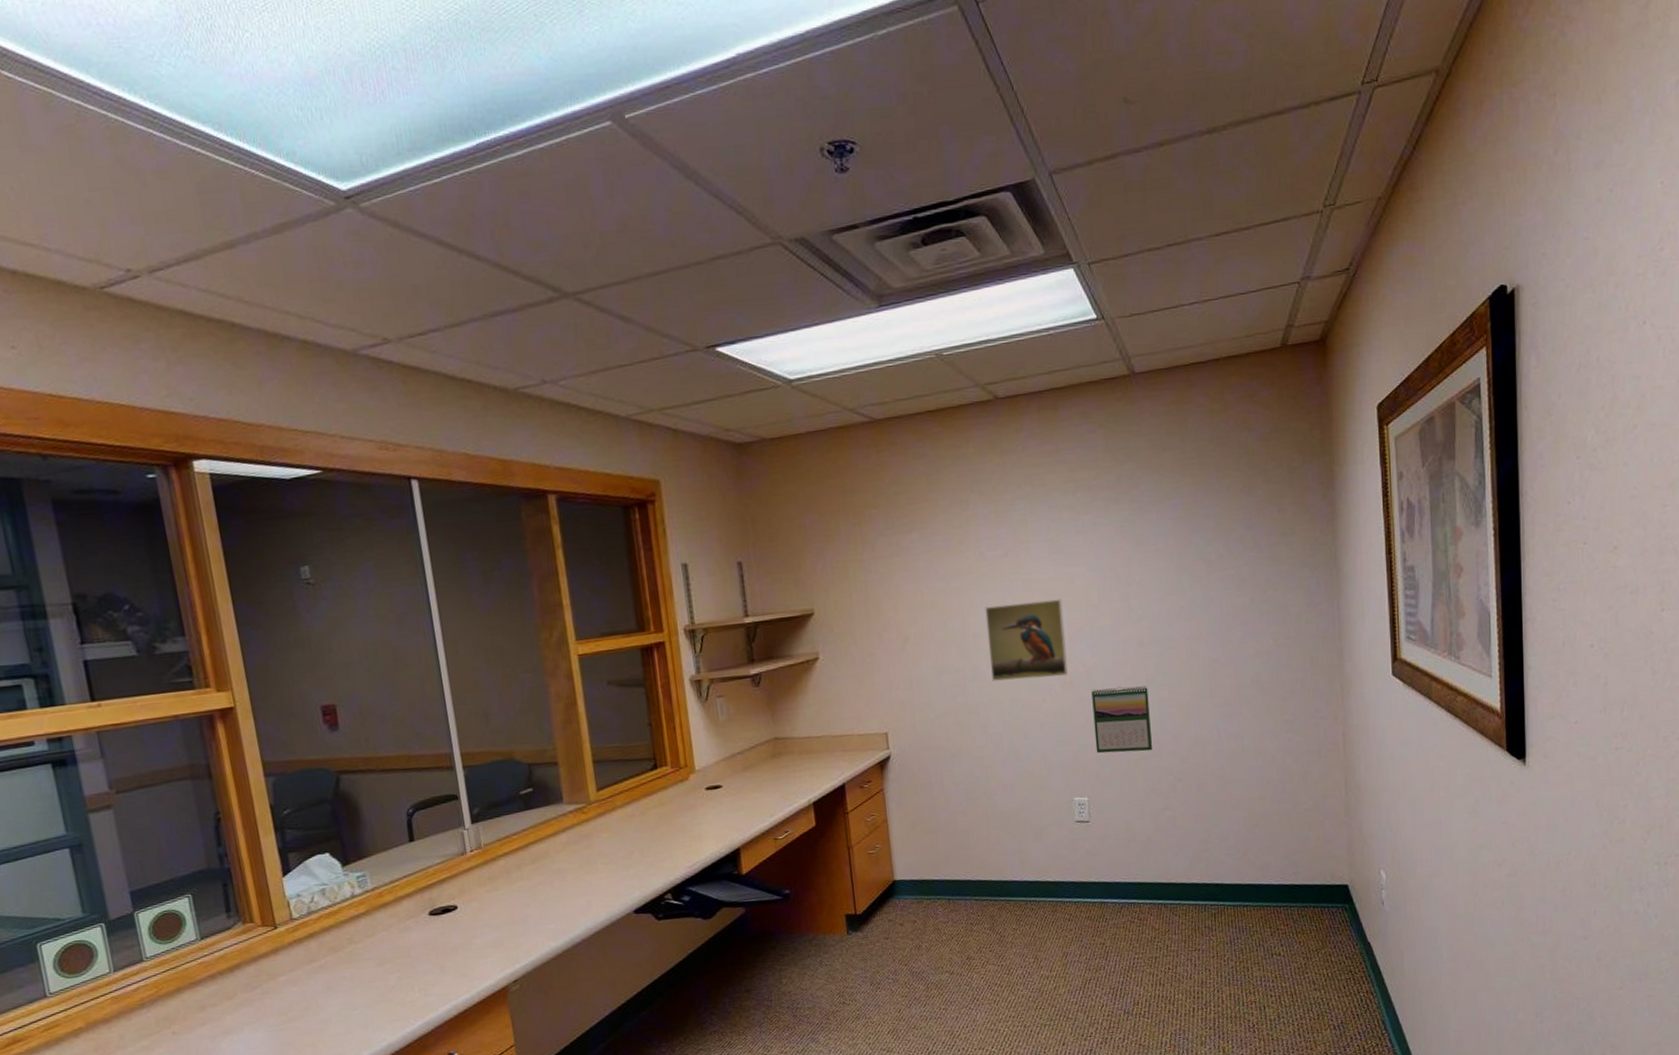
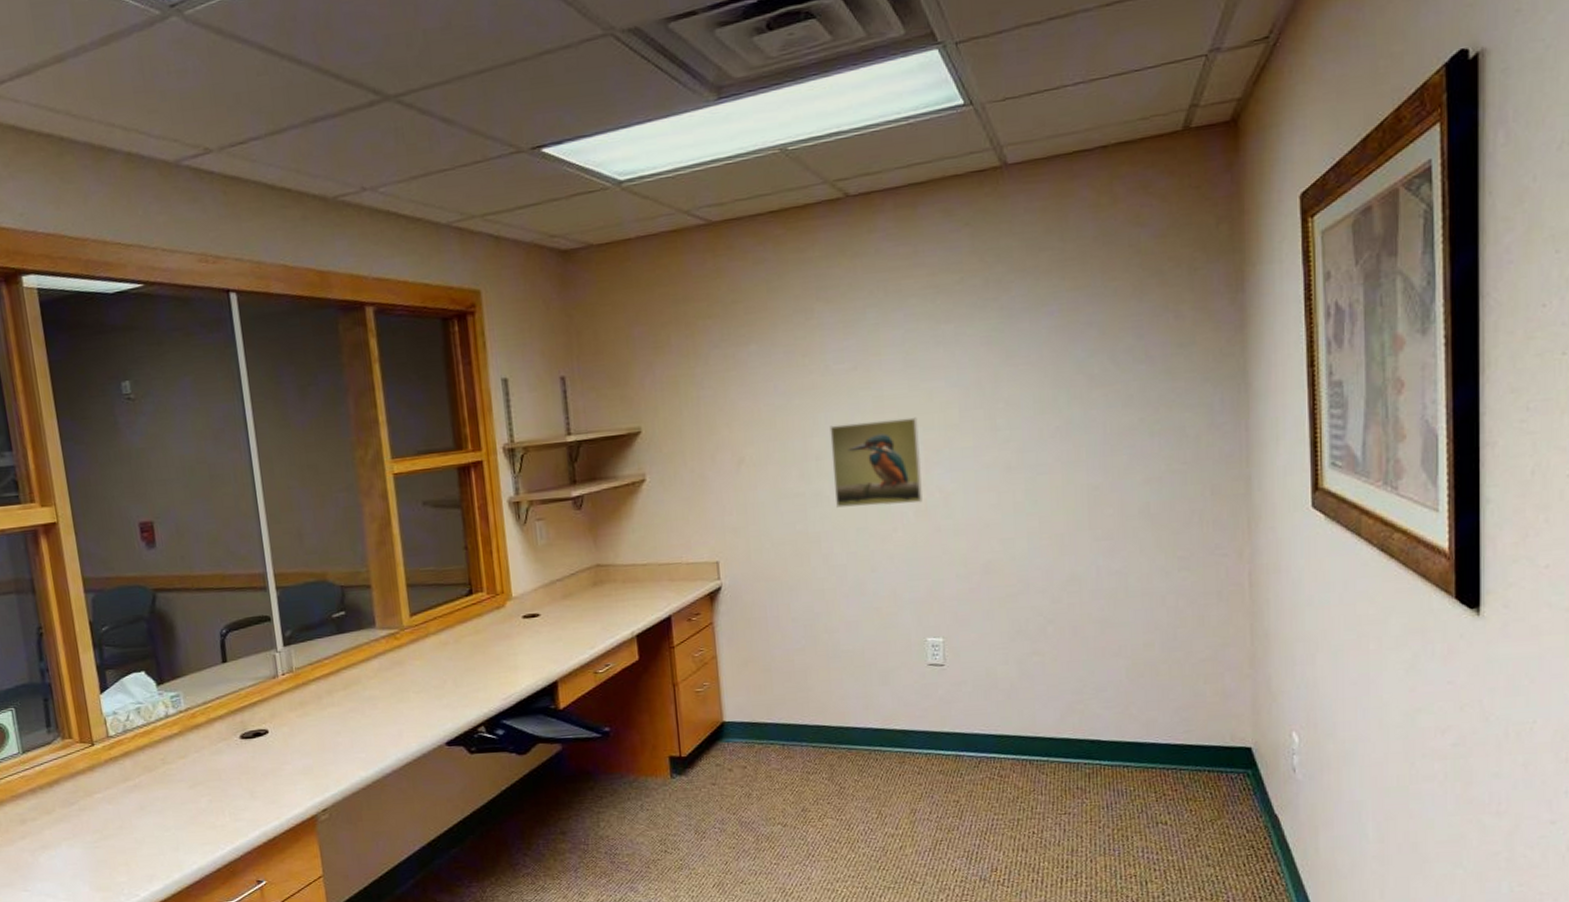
calendar: present [1091,686,1153,753] -> none [949,515,1020,590]

